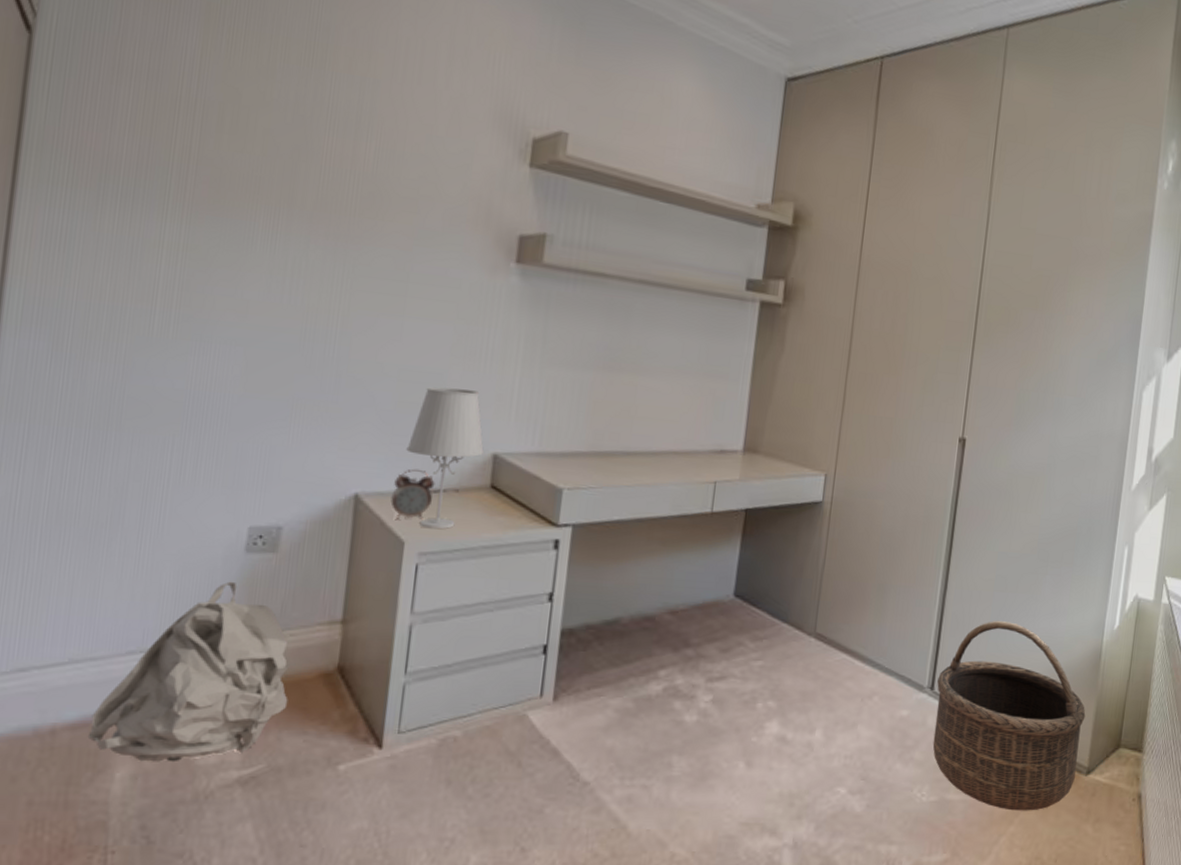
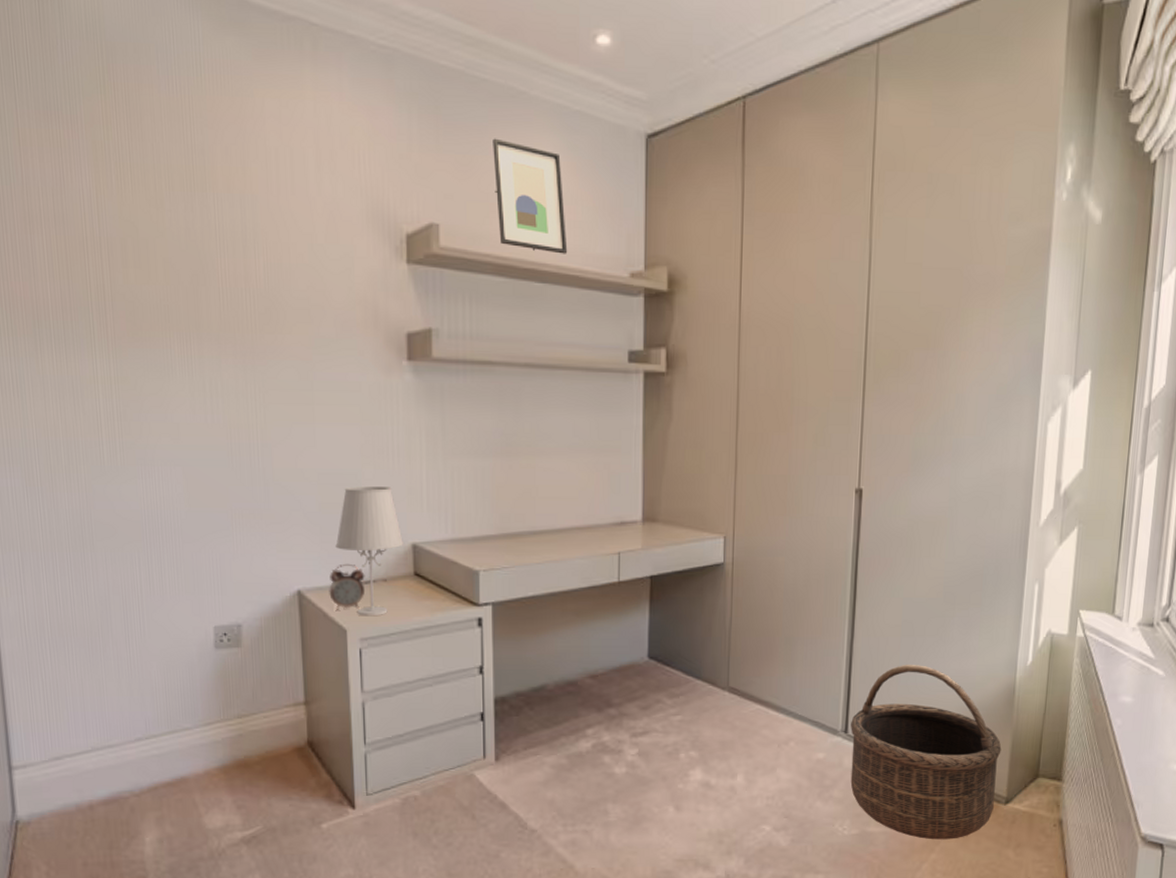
backpack: present [87,581,291,762] -> none [118,674,272,828]
picture frame: none [629,60,700,179] -> present [493,138,568,254]

